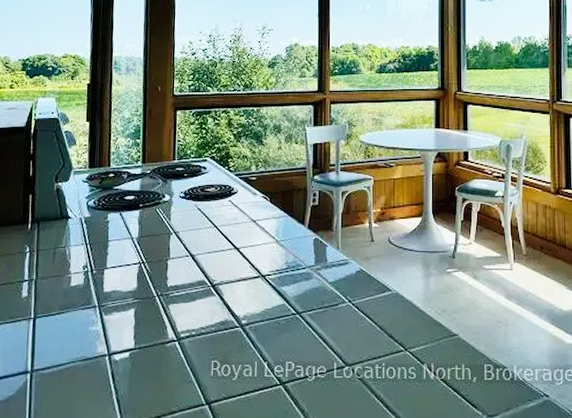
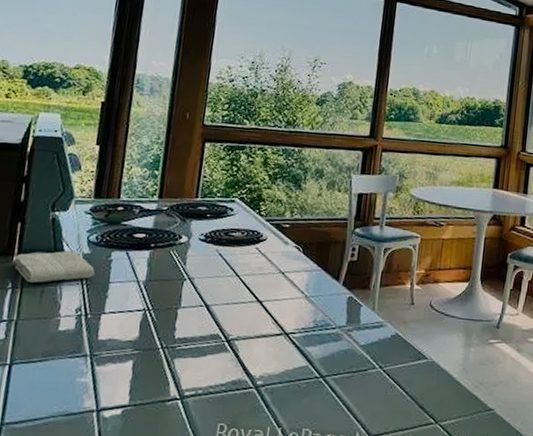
washcloth: none [30,215,96,246] -> present [15,250,96,283]

